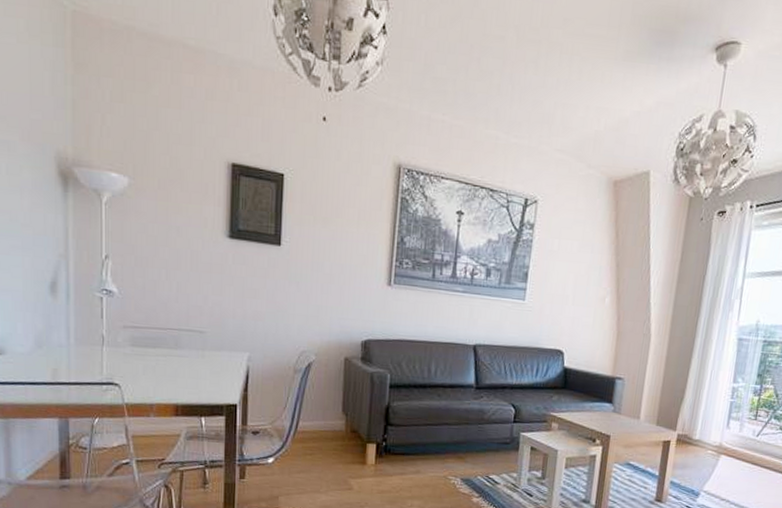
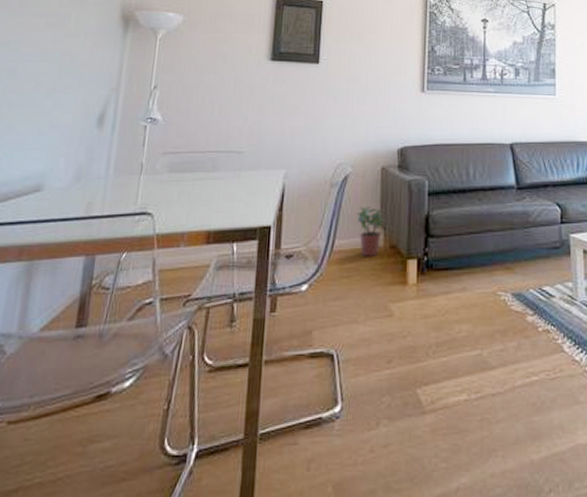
potted plant: none [320,393,348,439] -> present [357,206,386,257]

